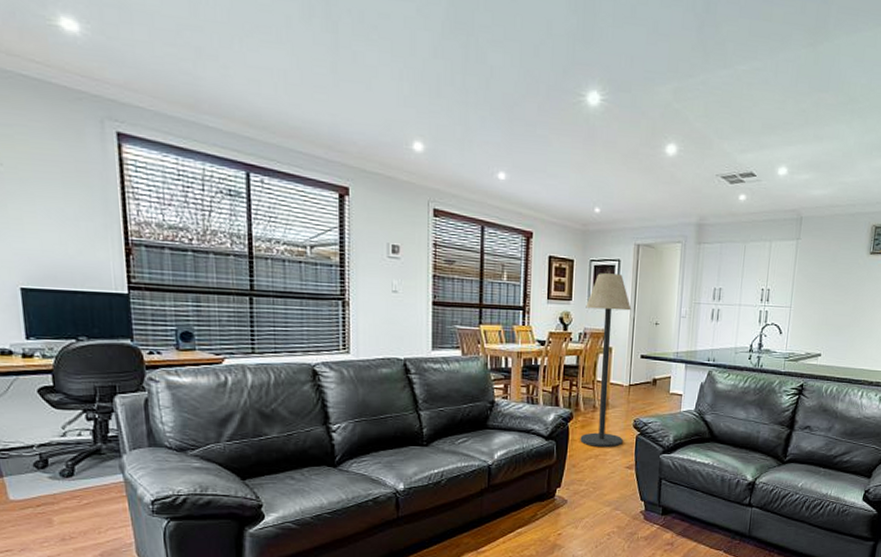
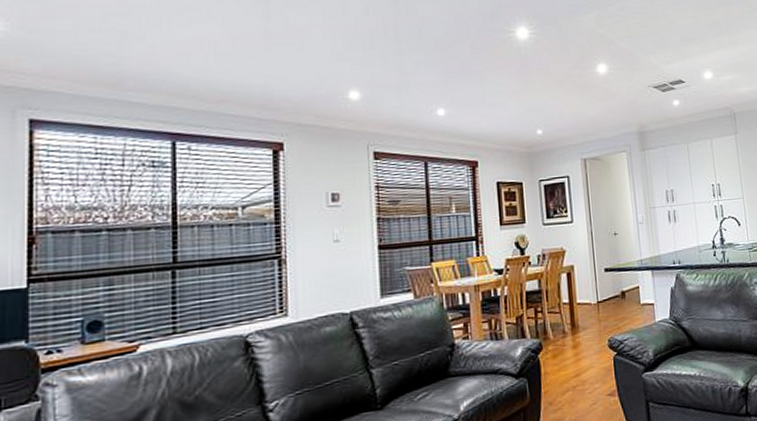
floor lamp: present [580,273,632,447] -> none [540,190,600,377]

